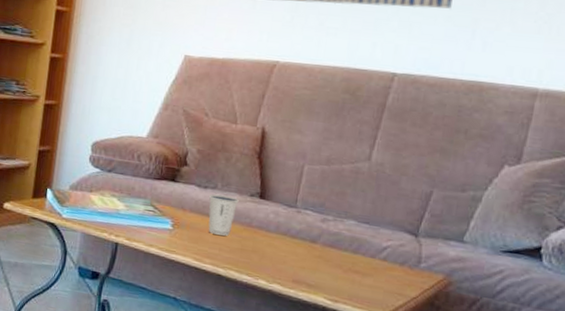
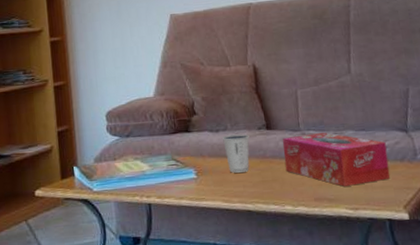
tissue box: none [269,210,389,280] -> present [282,132,391,187]

